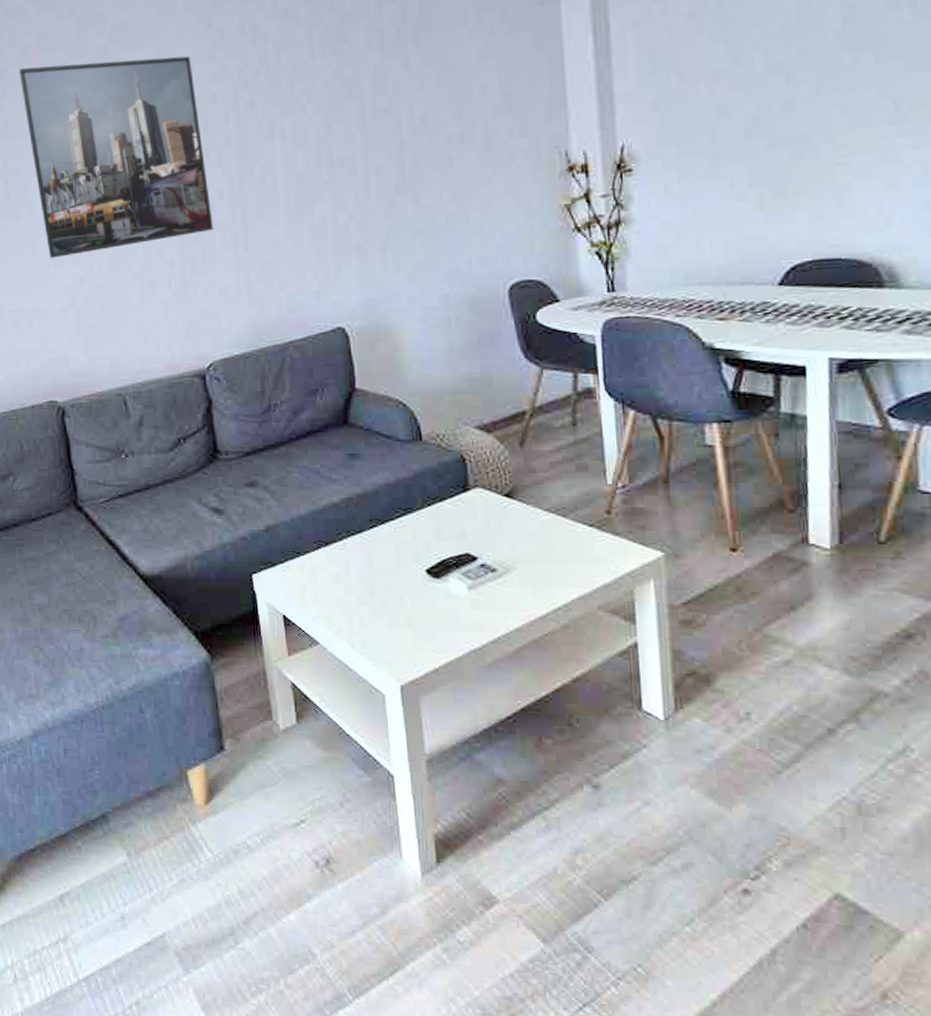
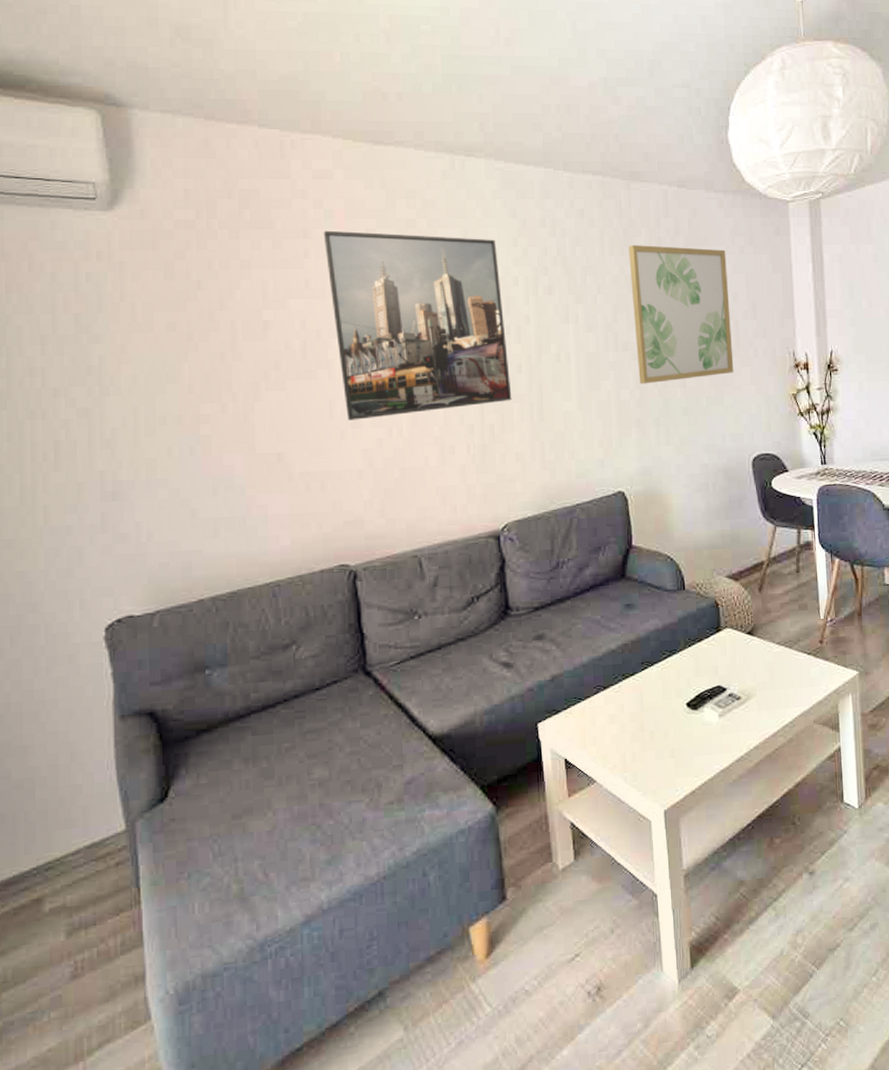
wall art: none [343,33,483,204] -> present [628,245,734,384]

